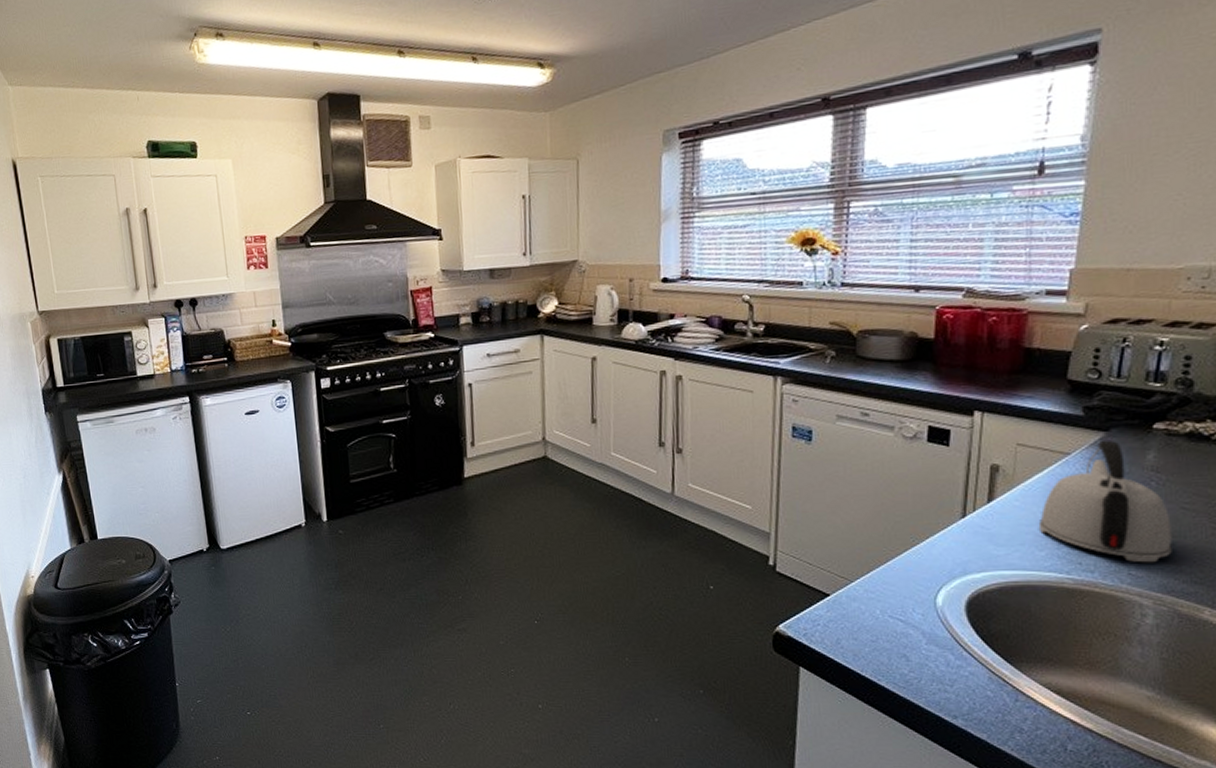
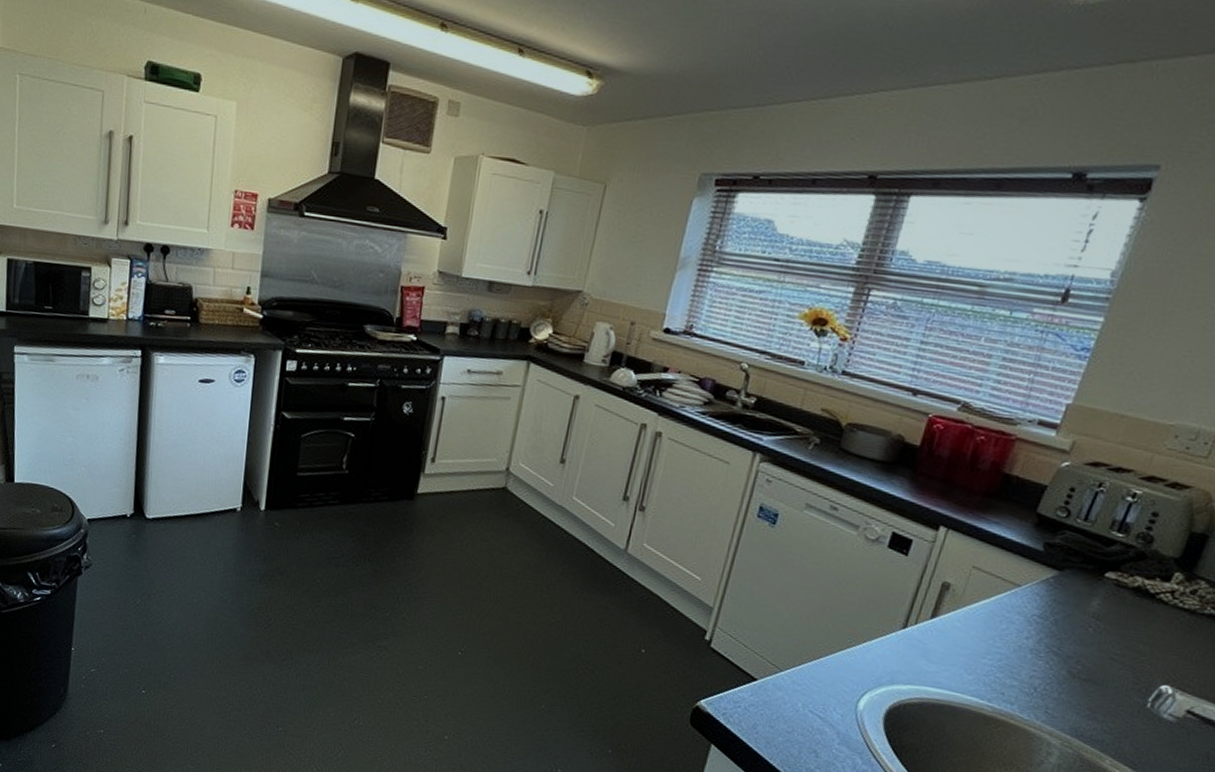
kettle: present [1038,439,1172,563] -> none [972,578,1098,706]

